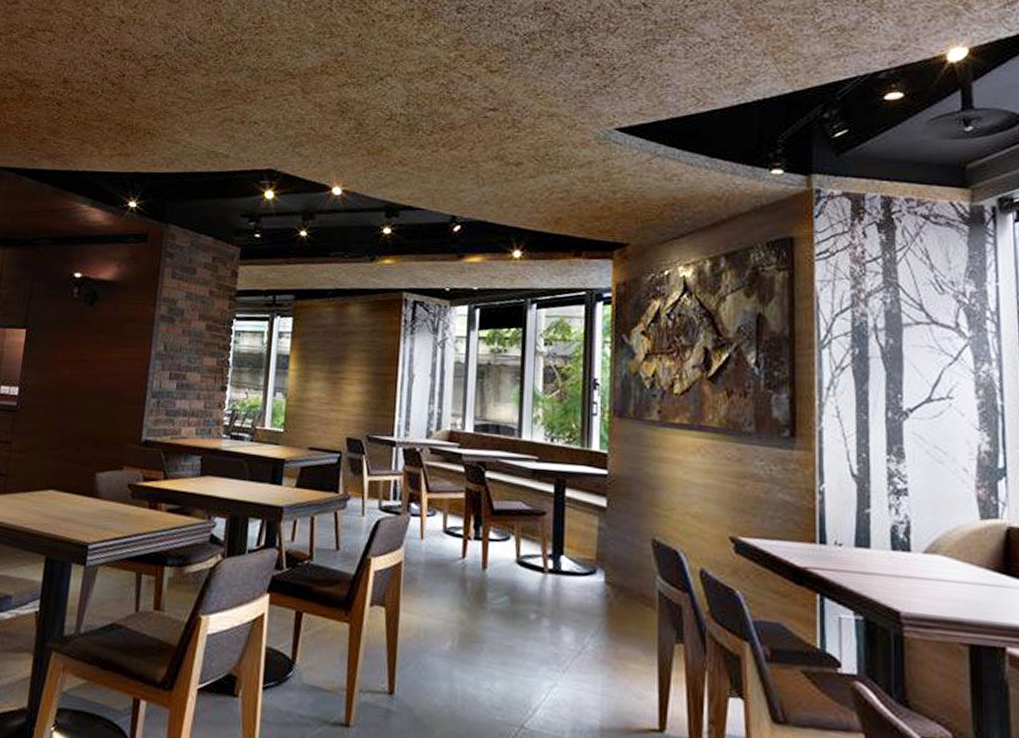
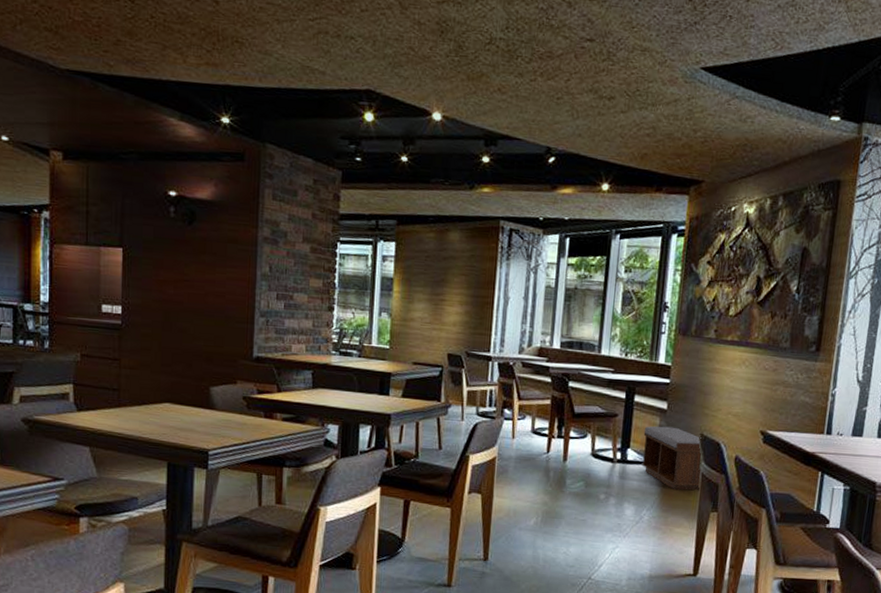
bench: none [579,527,657,613] -> present [641,426,702,491]

